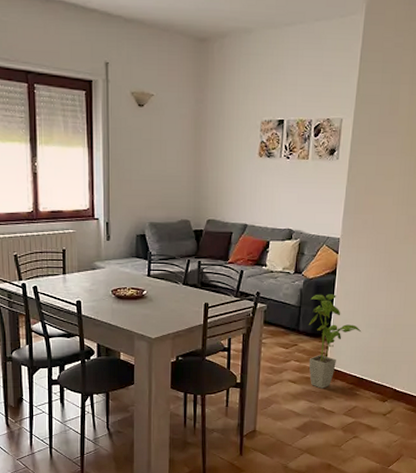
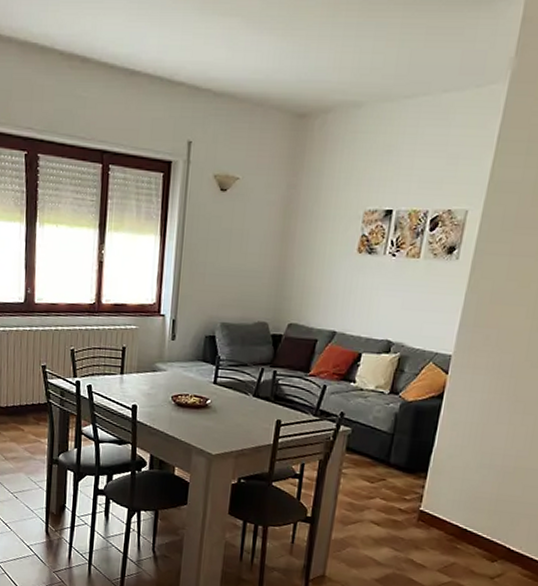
house plant: present [308,294,362,389] -> none [398,422,471,536]

